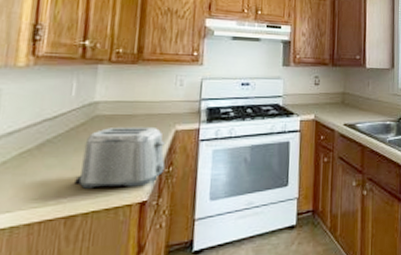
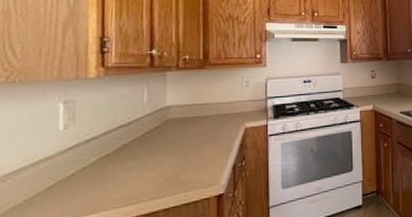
toaster: present [74,126,166,189] -> none [154,126,238,187]

